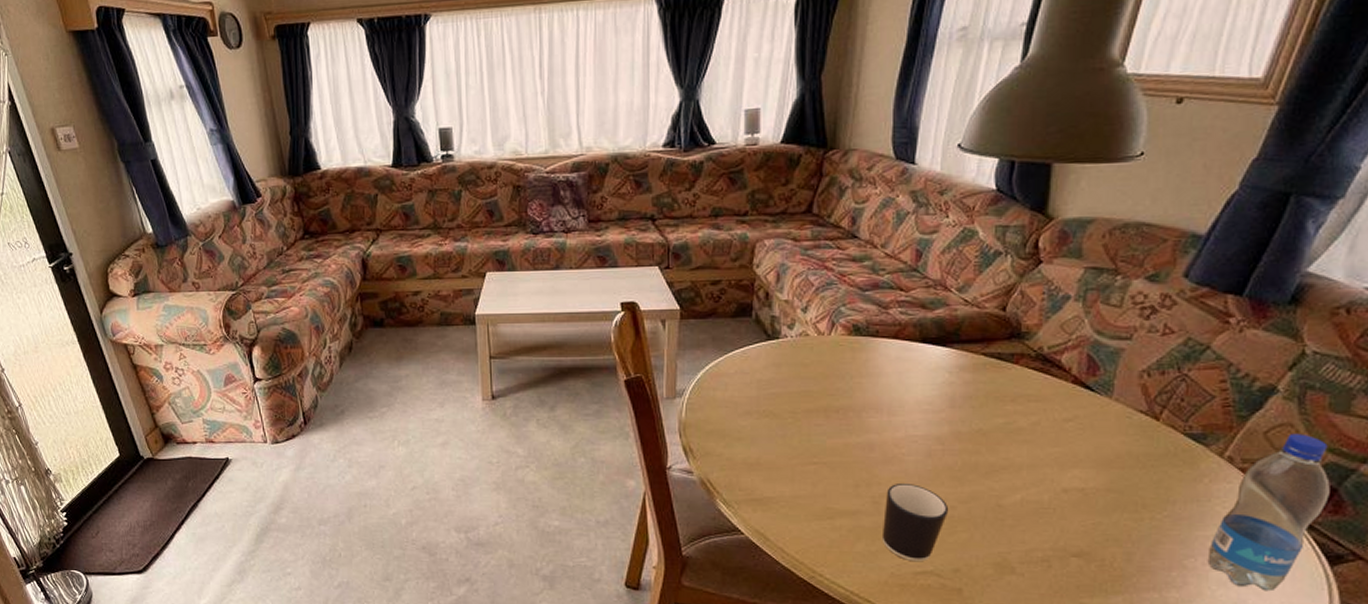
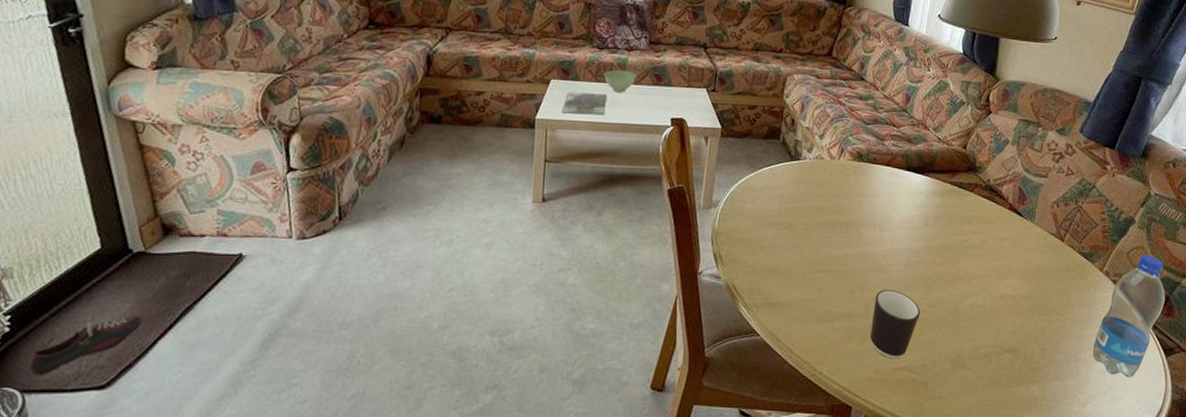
shoe: none [85,512,161,561] -> present [29,315,143,376]
magazine: none [501,282,547,306] -> present [561,92,606,115]
bowl: none [542,254,577,279] -> present [604,69,636,93]

